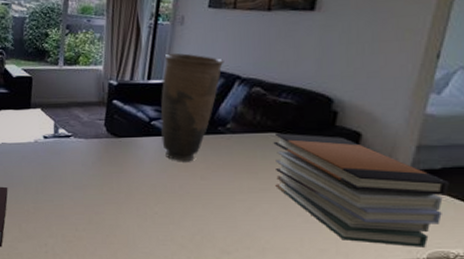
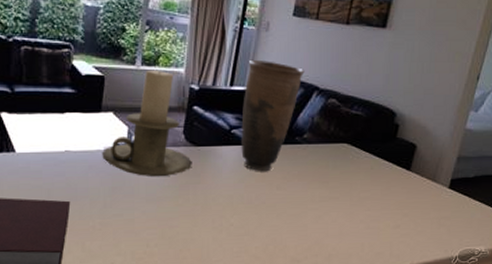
candle holder: none [33,68,115,167] -> present [102,69,192,177]
book stack: present [273,133,449,248] -> none [343,144,479,247]

